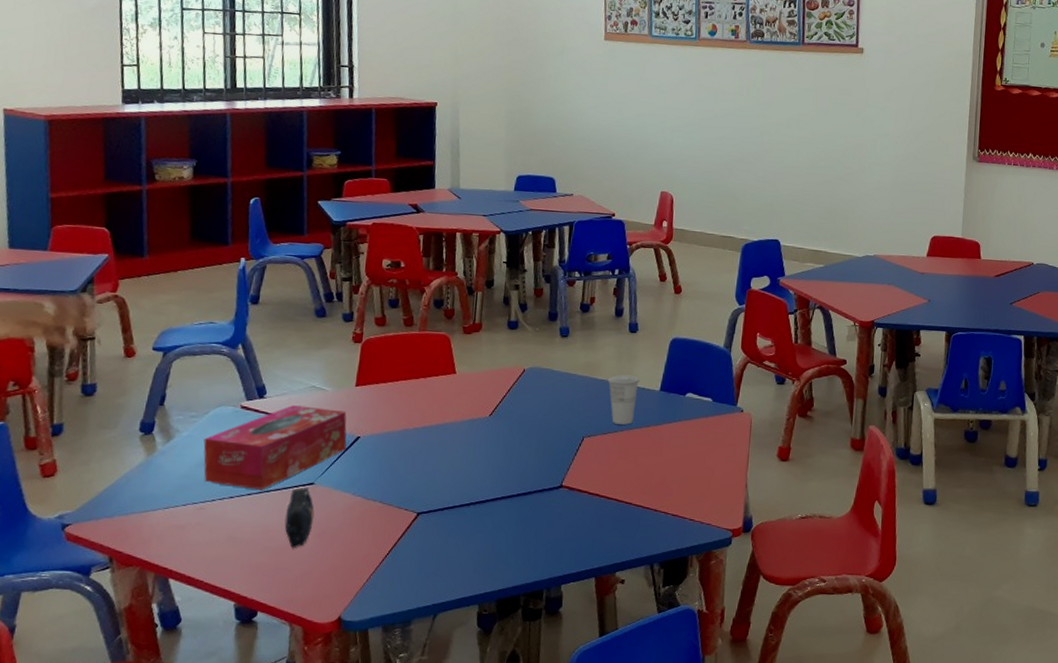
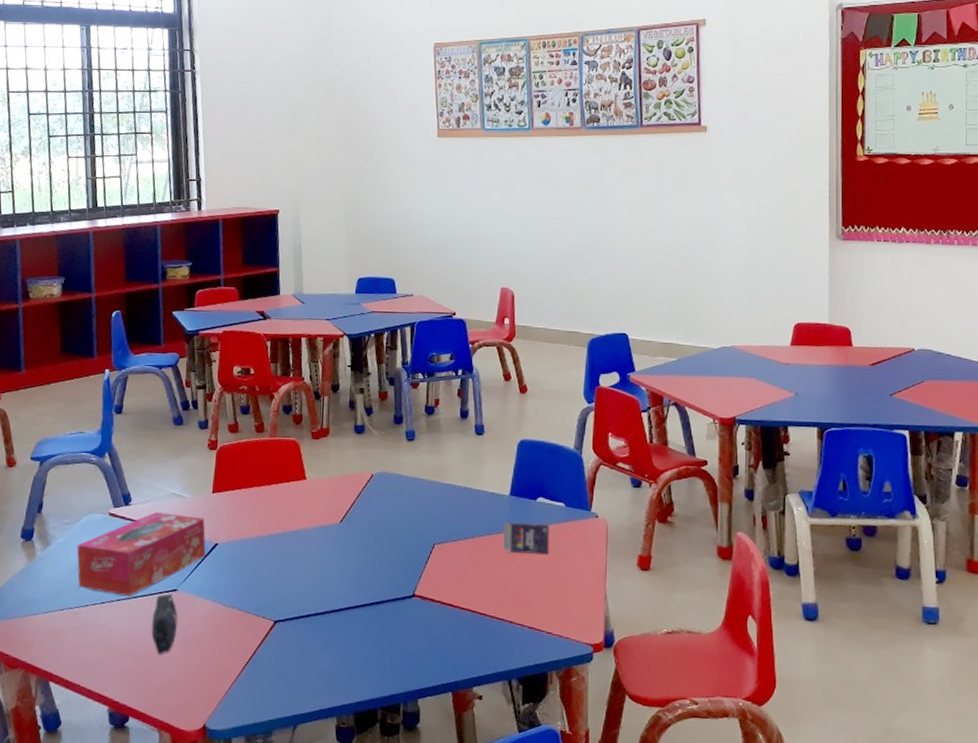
cup: present [607,374,640,425] -> none [455,479,489,531]
crayon box: none [651,415,697,447] -> present [503,521,549,555]

